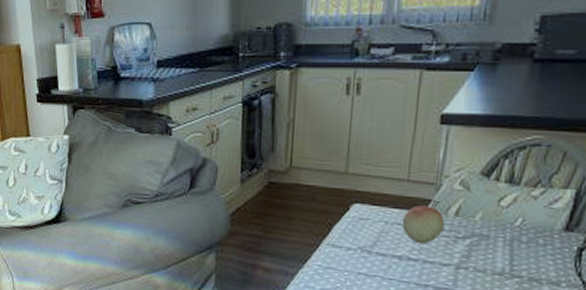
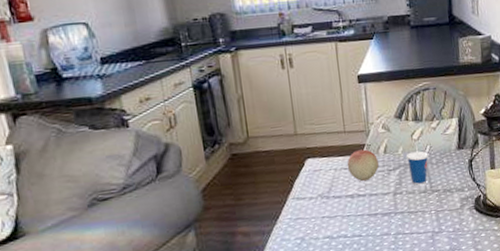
cup: none [484,208,518,265] -> present [406,141,428,185]

